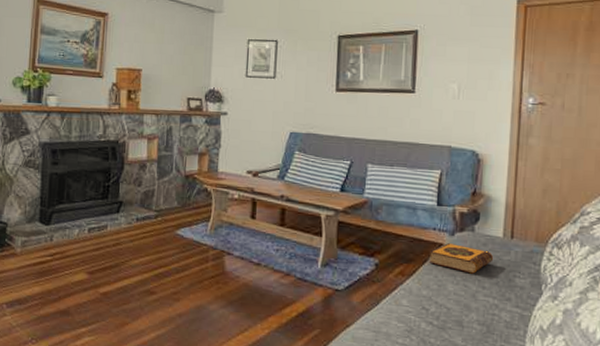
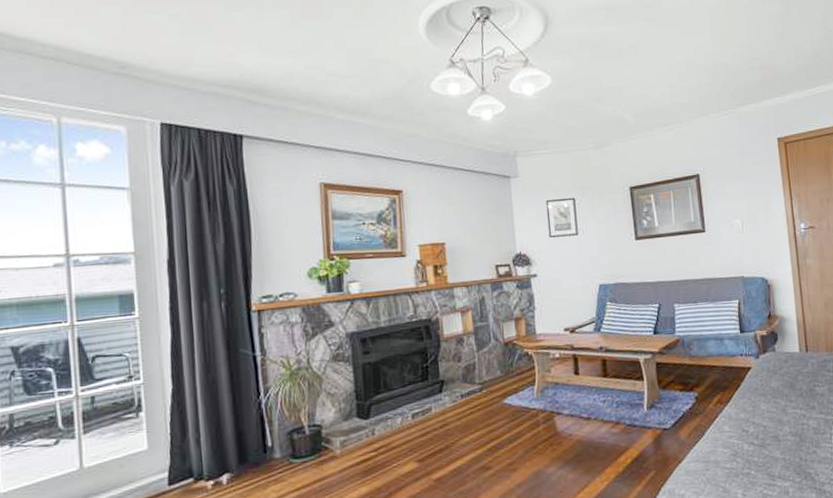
hardback book: present [428,243,494,274] -> none [741,365,795,391]

